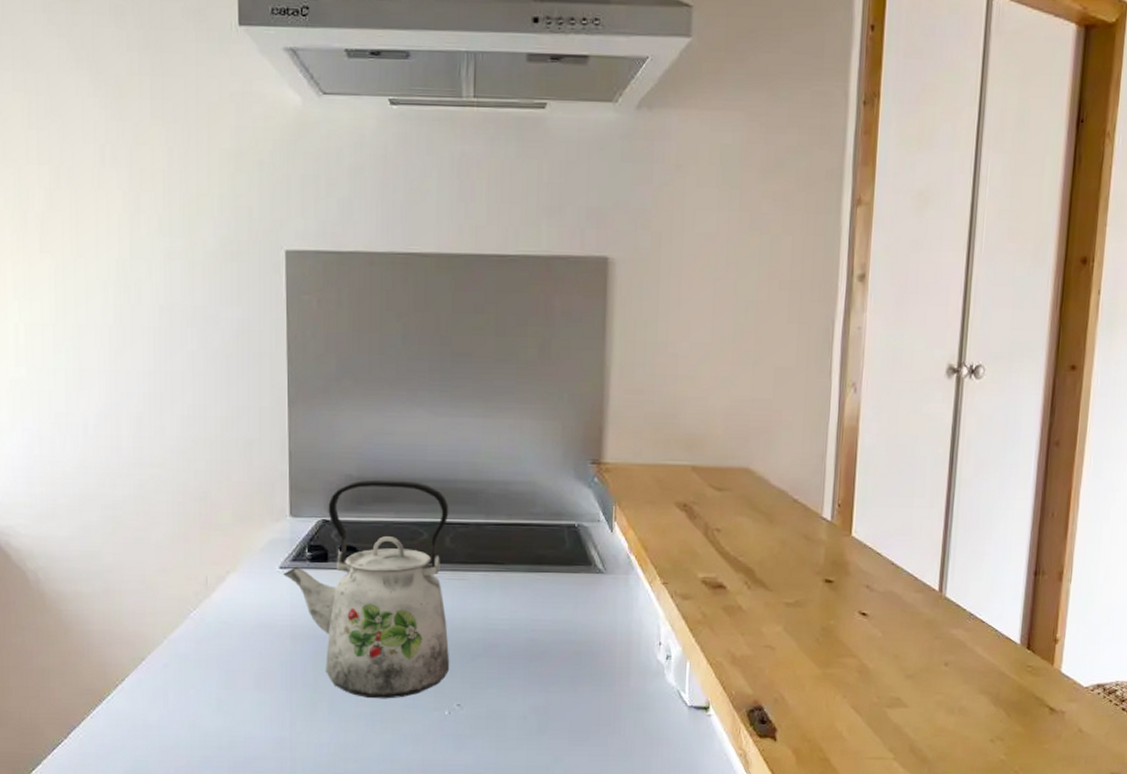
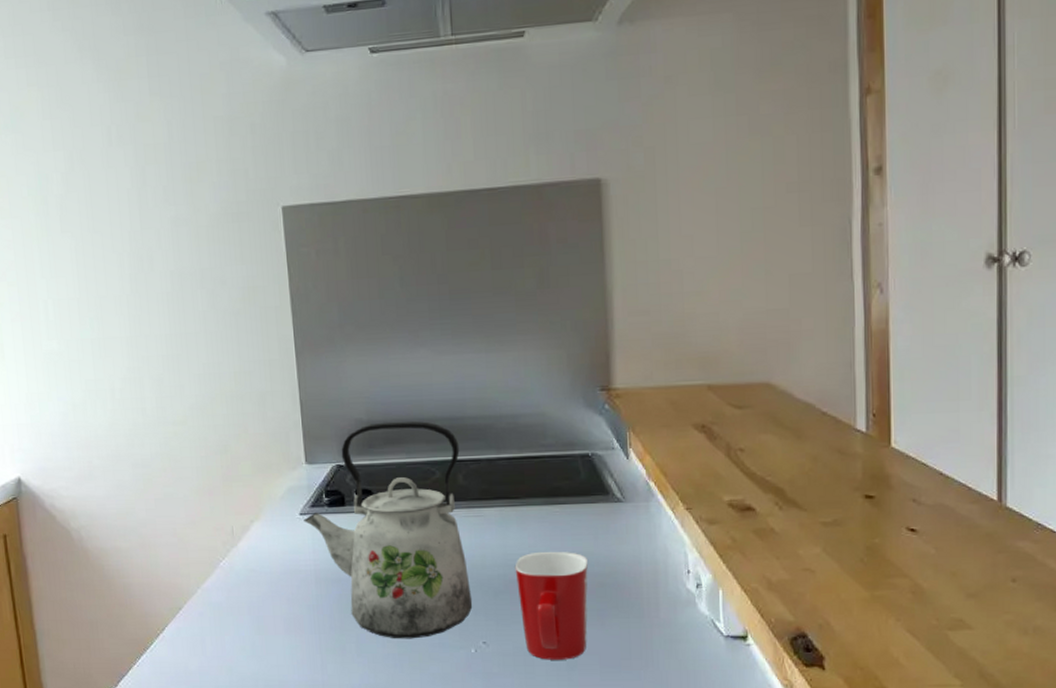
mug: none [494,617,566,724] -> present [514,551,588,660]

